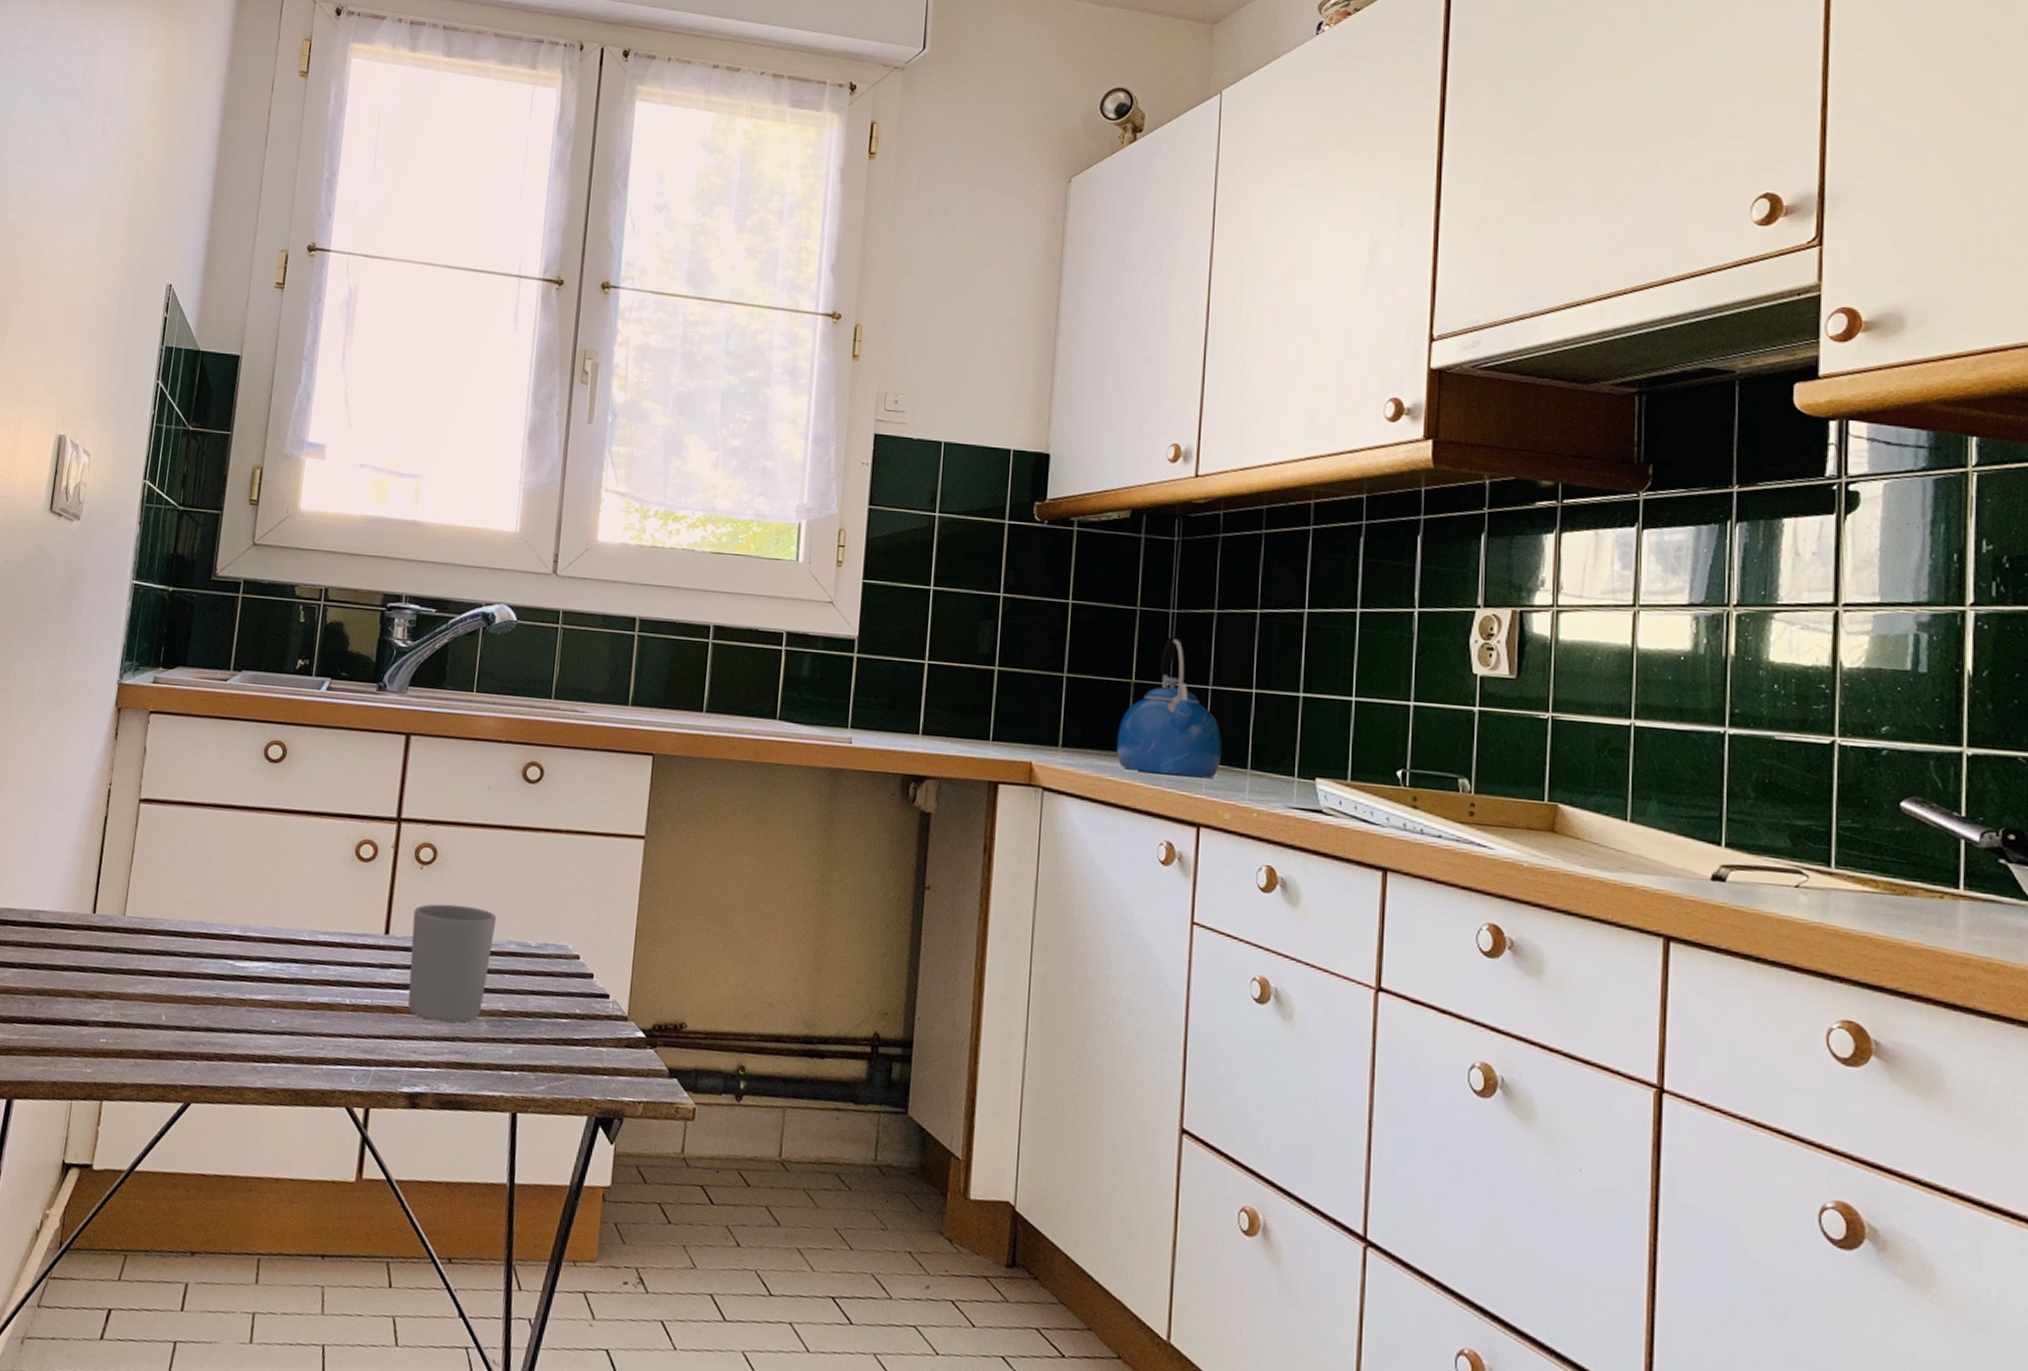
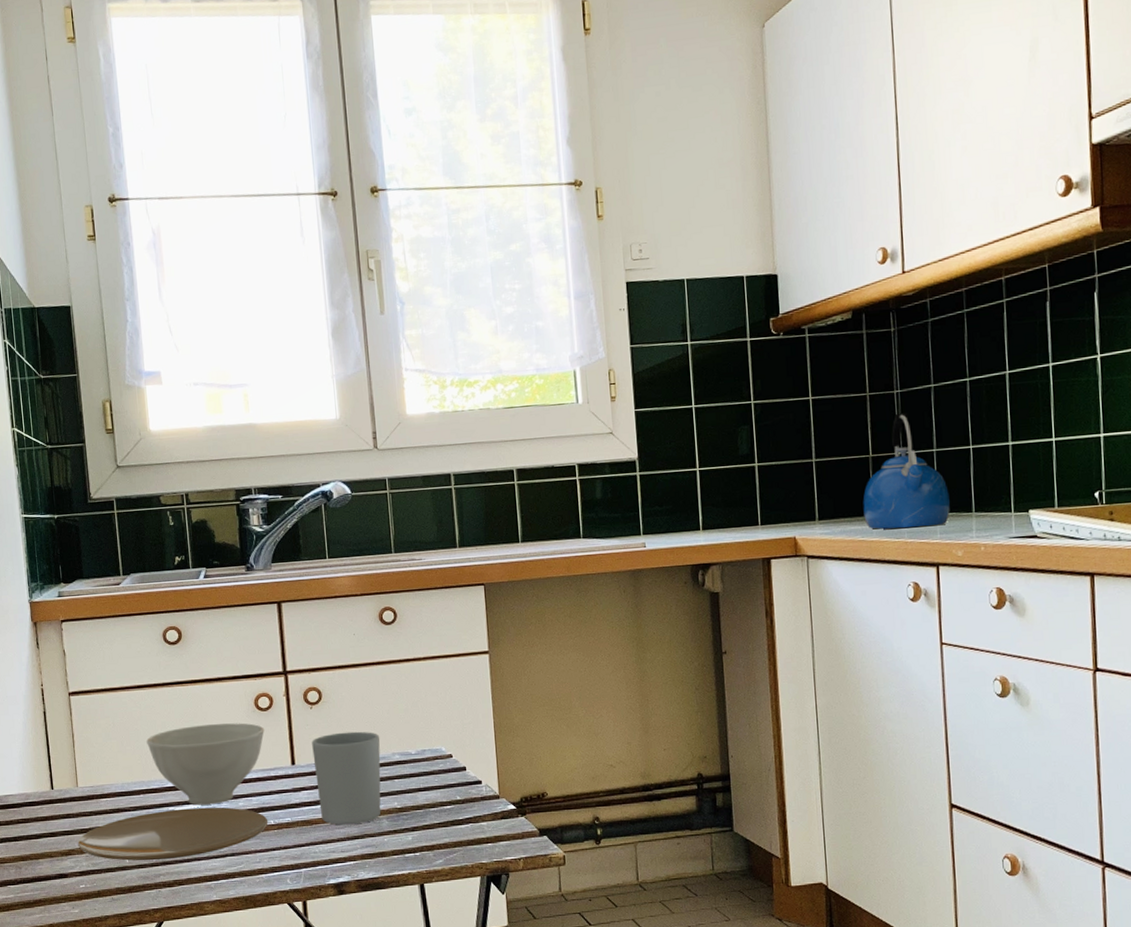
plate: none [109,963,343,1027] -> present [77,807,269,861]
bowl: none [218,864,361,967] -> present [146,723,264,805]

